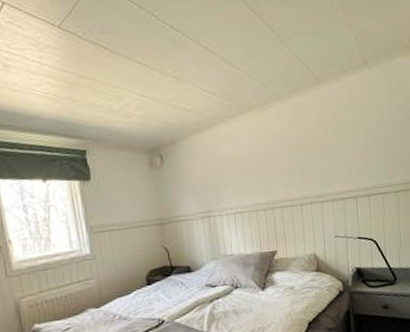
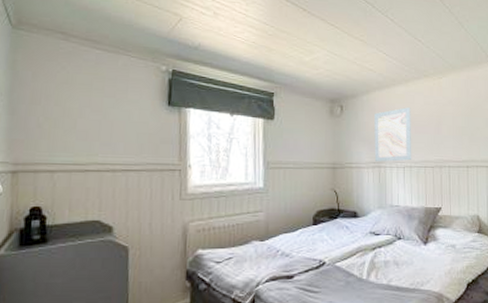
wall art: none [197,147,242,211] -> present [374,106,412,162]

